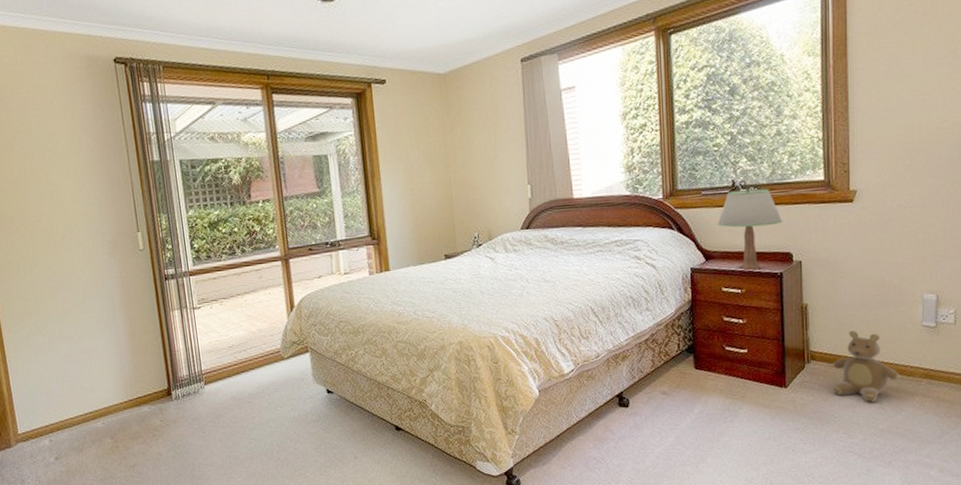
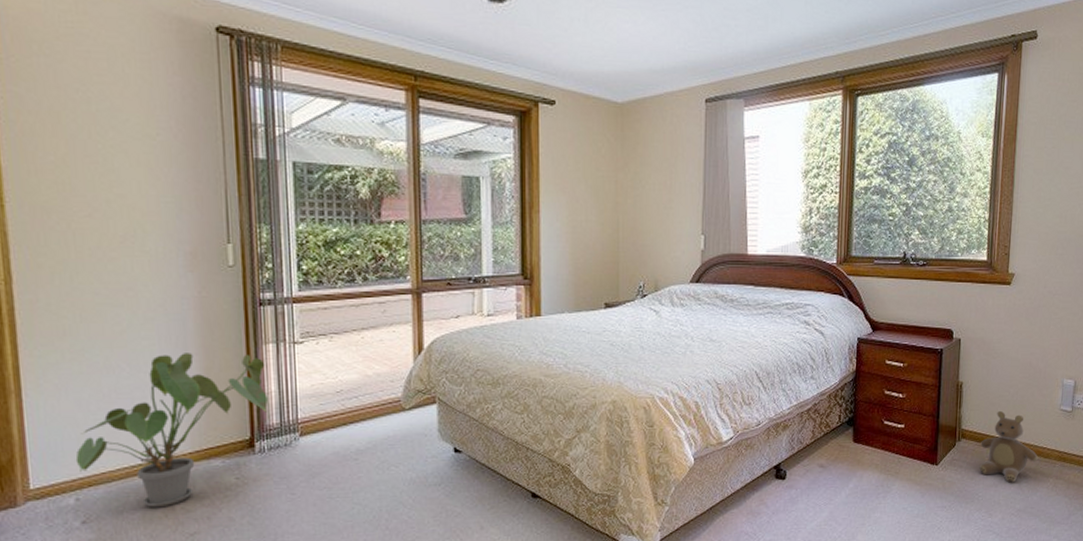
house plant: none [46,321,179,446] -> present [75,353,268,508]
table lamp: present [717,186,783,271] -> none [886,259,947,345]

